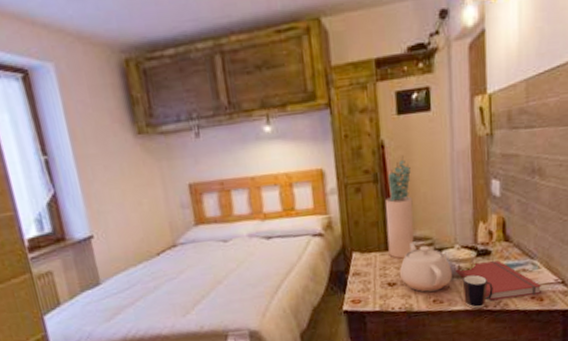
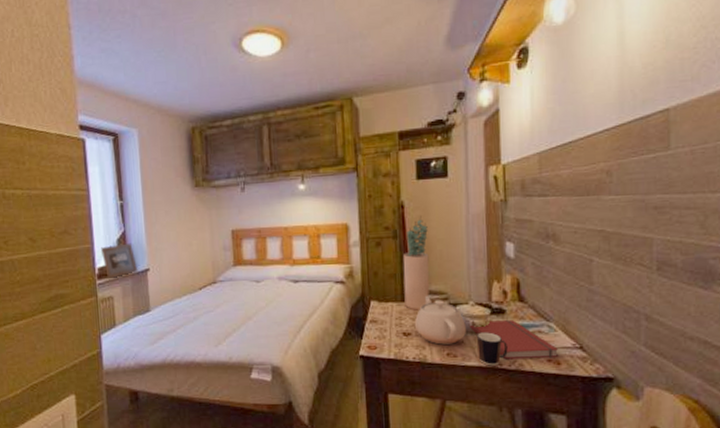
picture frame: none [27,207,78,252] -> present [101,243,137,280]

